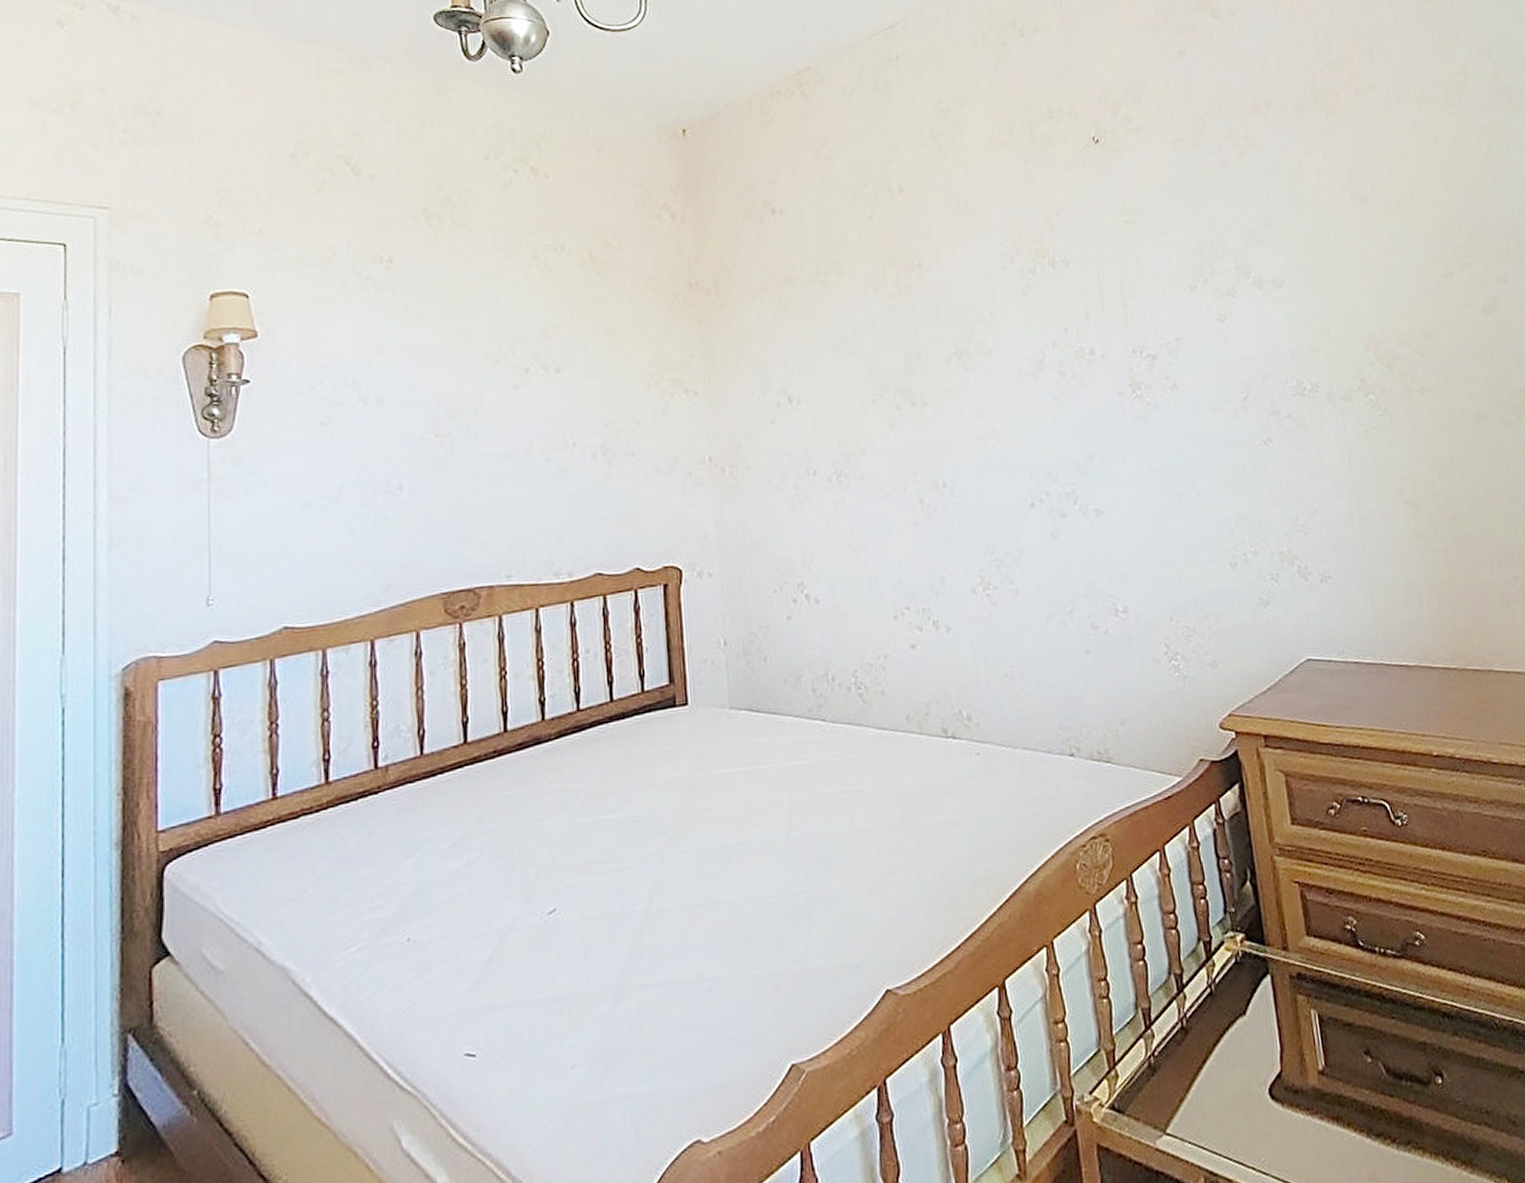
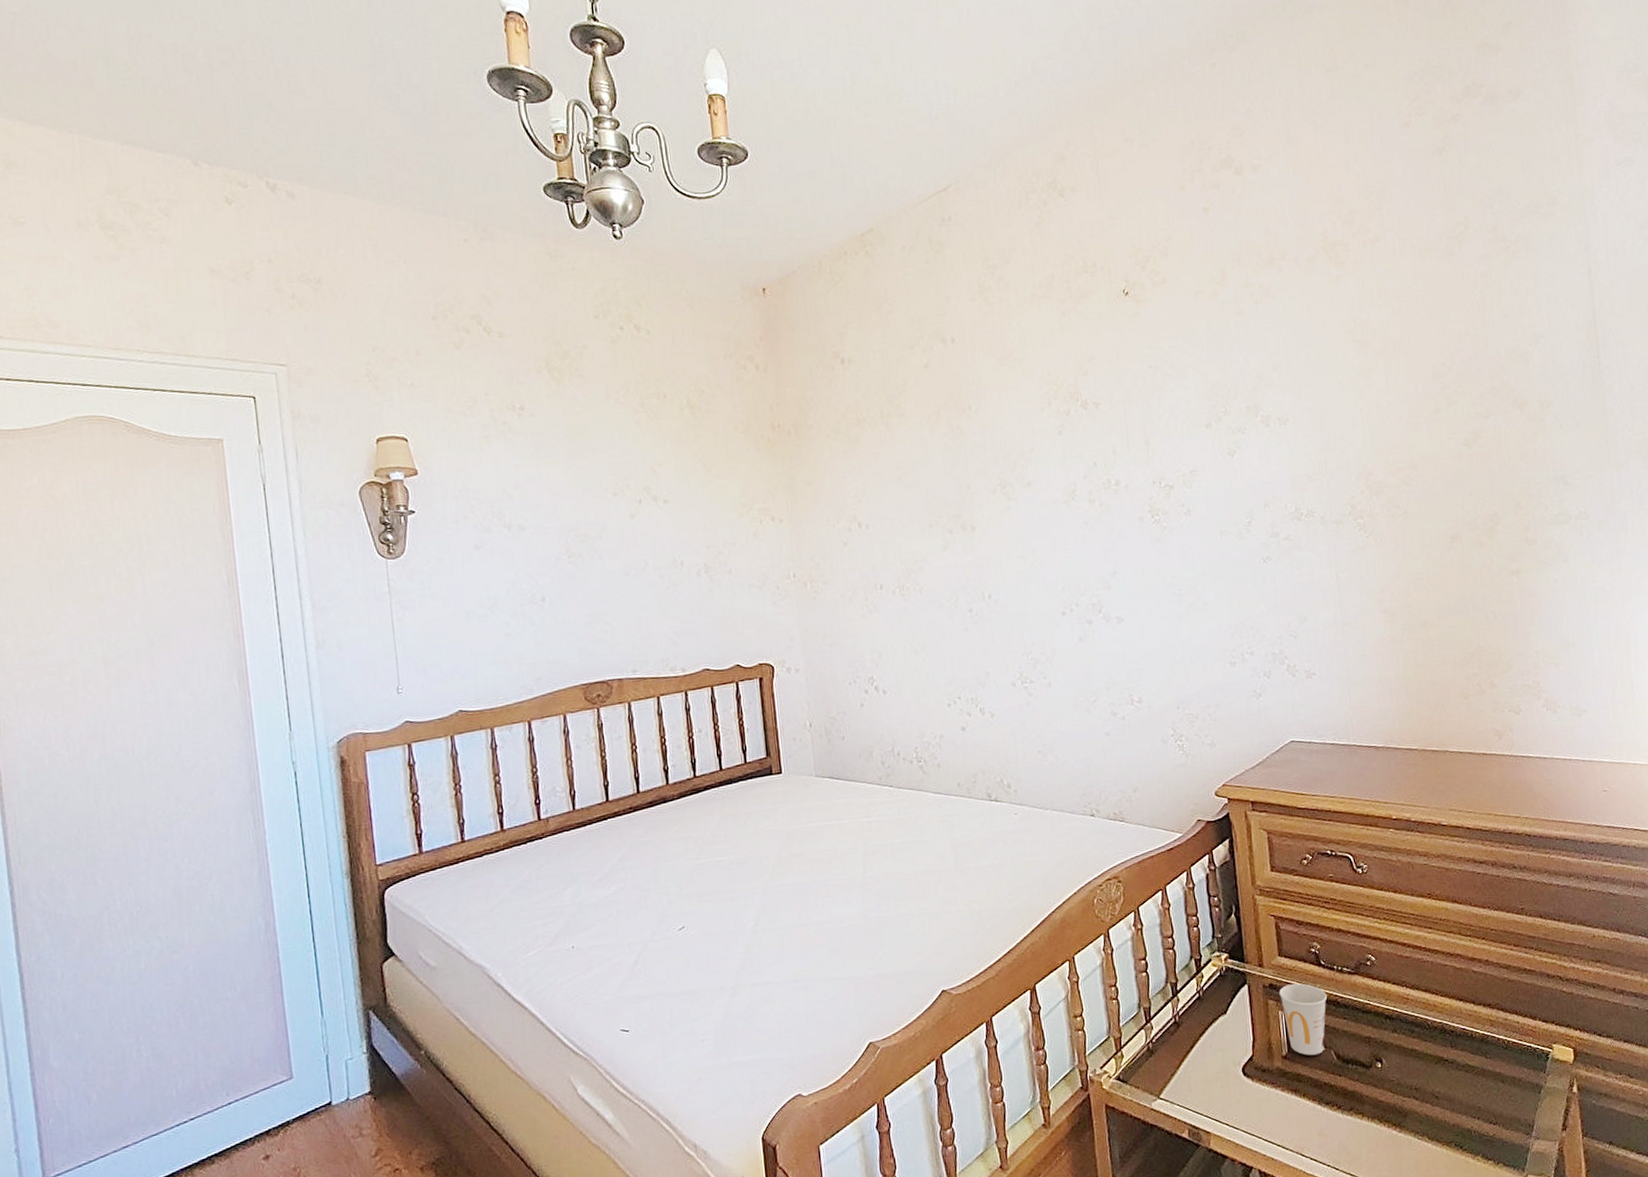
cup: none [1310,971,1370,1070] -> present [1279,983,1327,1056]

